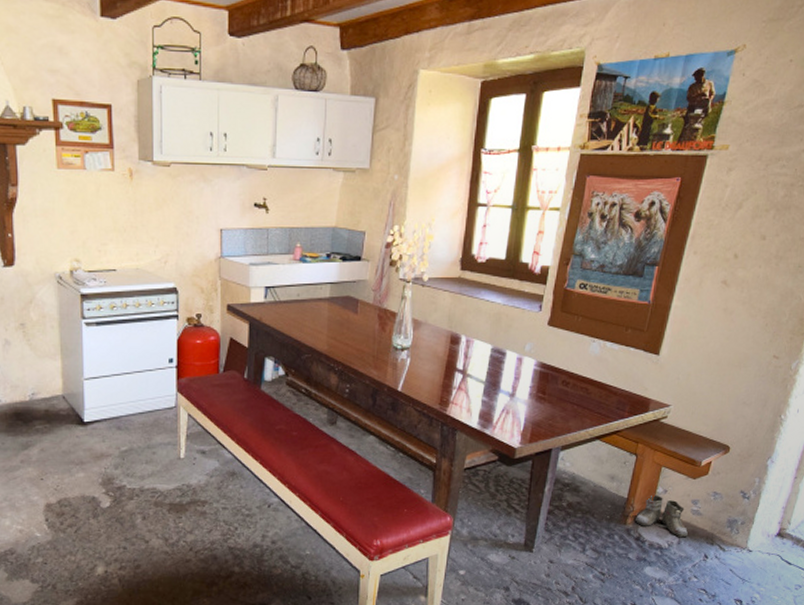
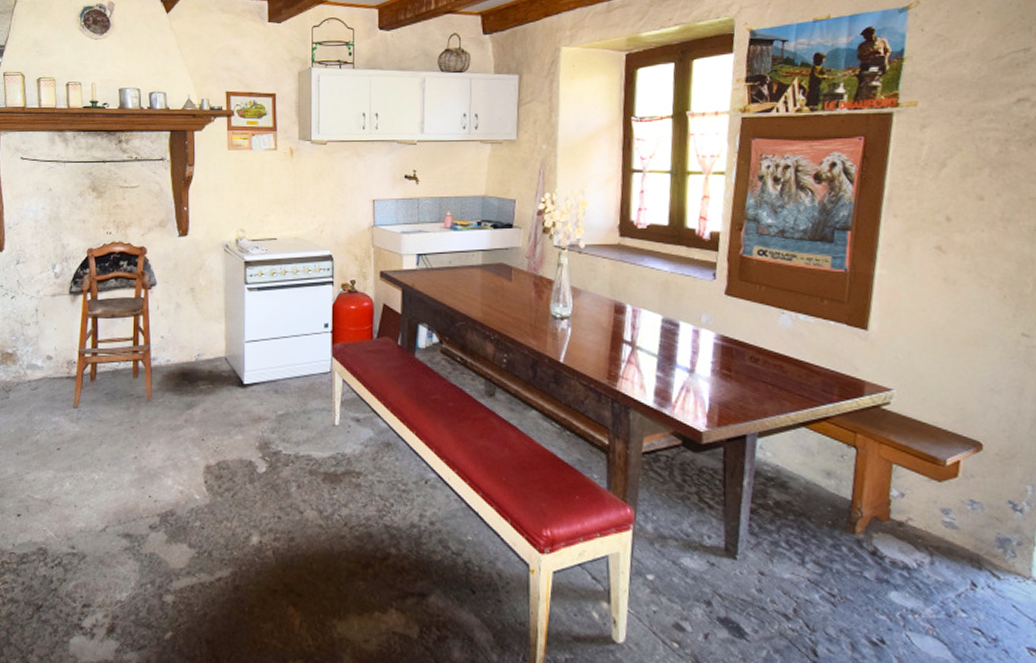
boots: present [635,494,688,538] -> none [865,498,943,557]

